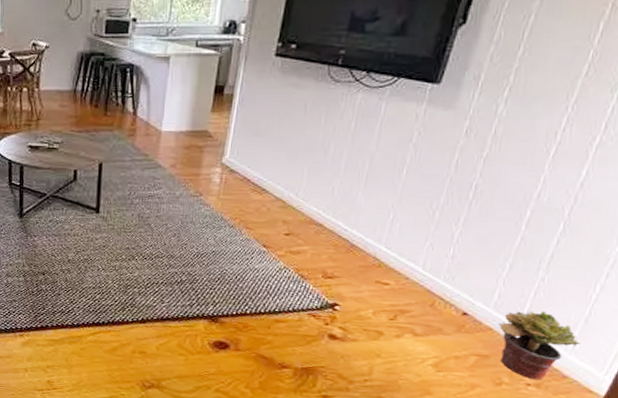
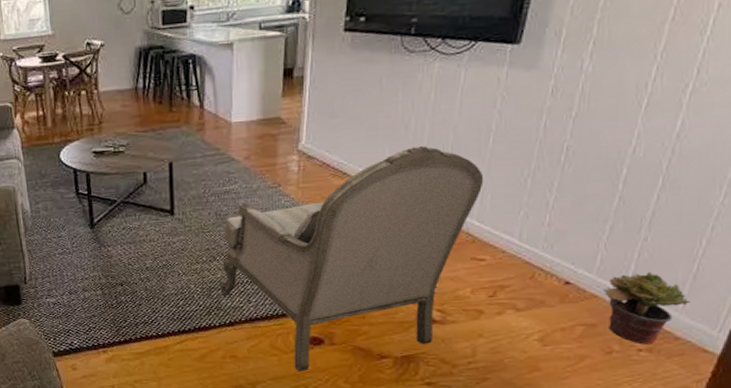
armchair: none [136,171,395,373] -> present [220,146,484,371]

